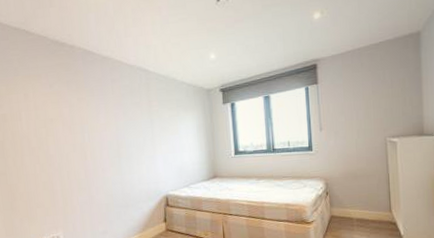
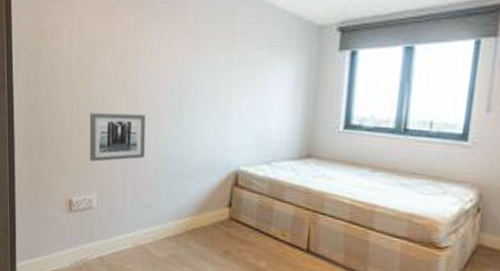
wall art: none [50,166,97,207] -> present [89,112,146,162]

